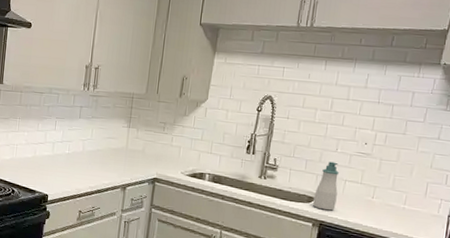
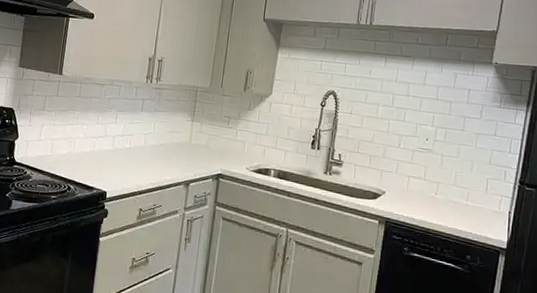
soap bottle: present [313,161,340,211] -> none [378,157,403,208]

